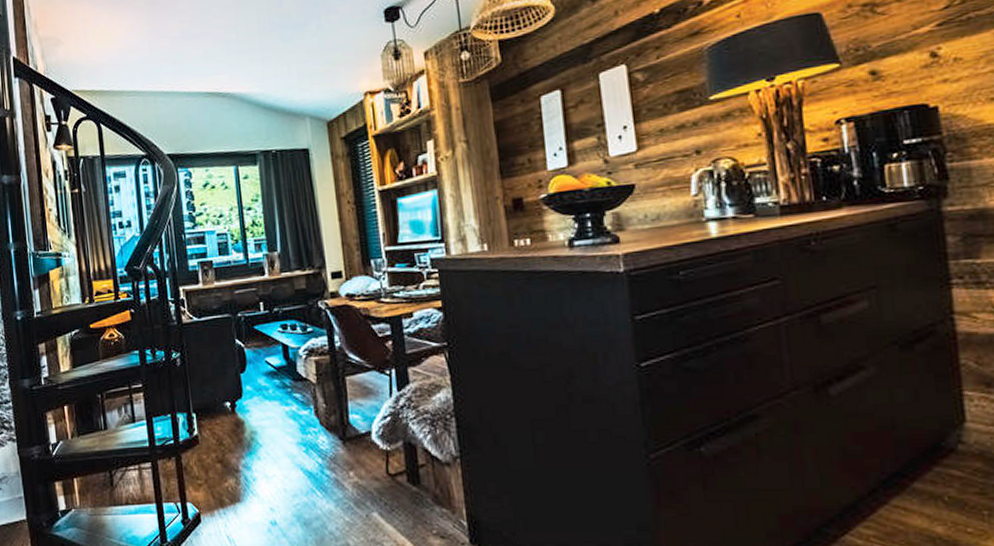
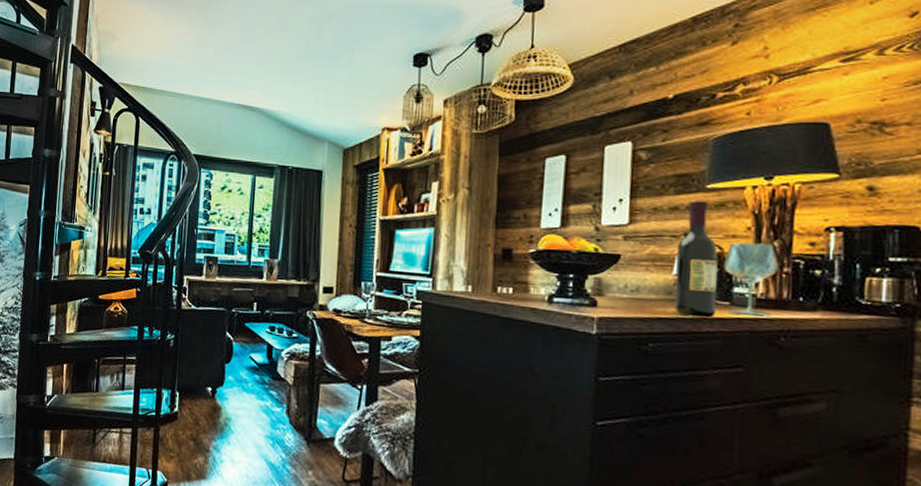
wine bottle: none [690,113,742,237] -> present [674,200,718,318]
wine glass: none [740,146,799,226] -> present [723,242,780,317]

